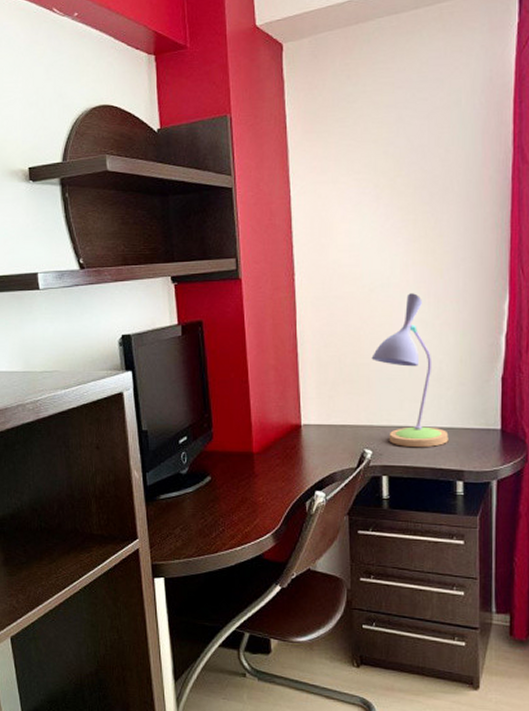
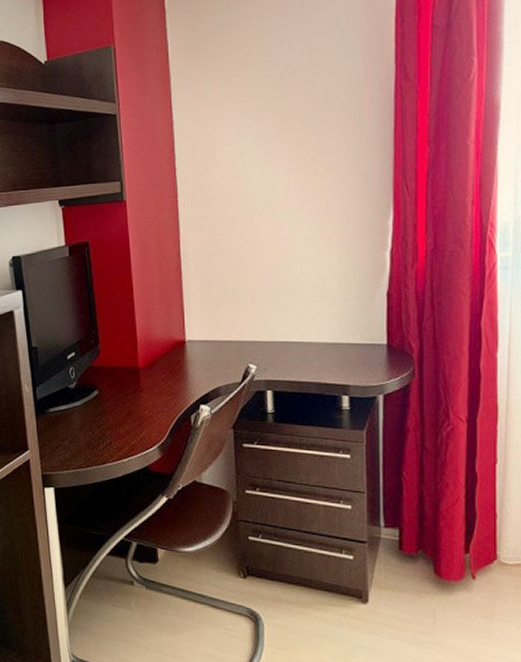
desk lamp: present [371,293,449,448] -> none [254,211,333,363]

